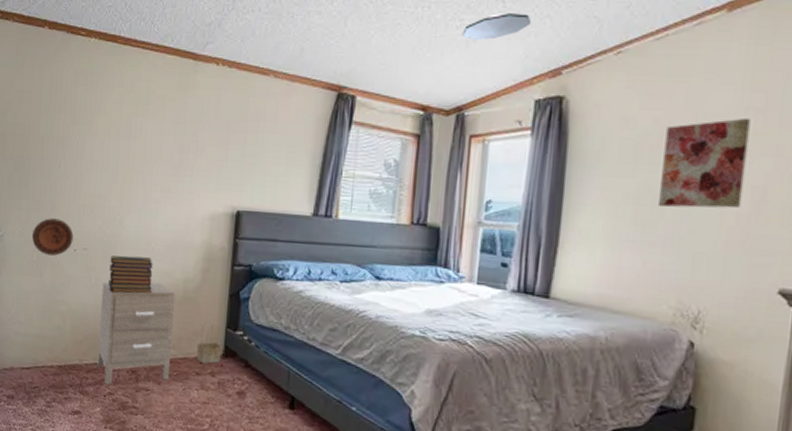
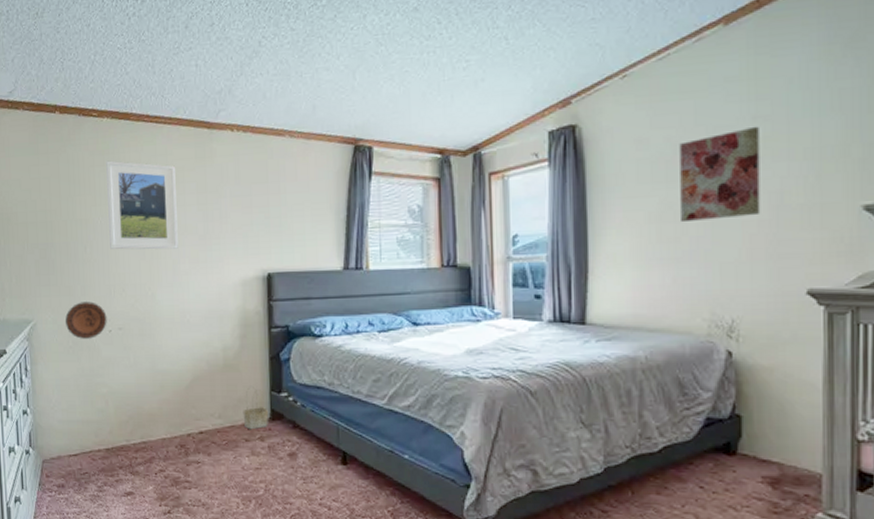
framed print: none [84,81,157,176] -> present [106,160,178,250]
nightstand: present [97,282,176,385] -> none [141,354,219,462]
book stack: present [108,255,153,294] -> none [146,330,191,369]
ceiling light: present [462,13,532,40] -> none [469,48,536,79]

